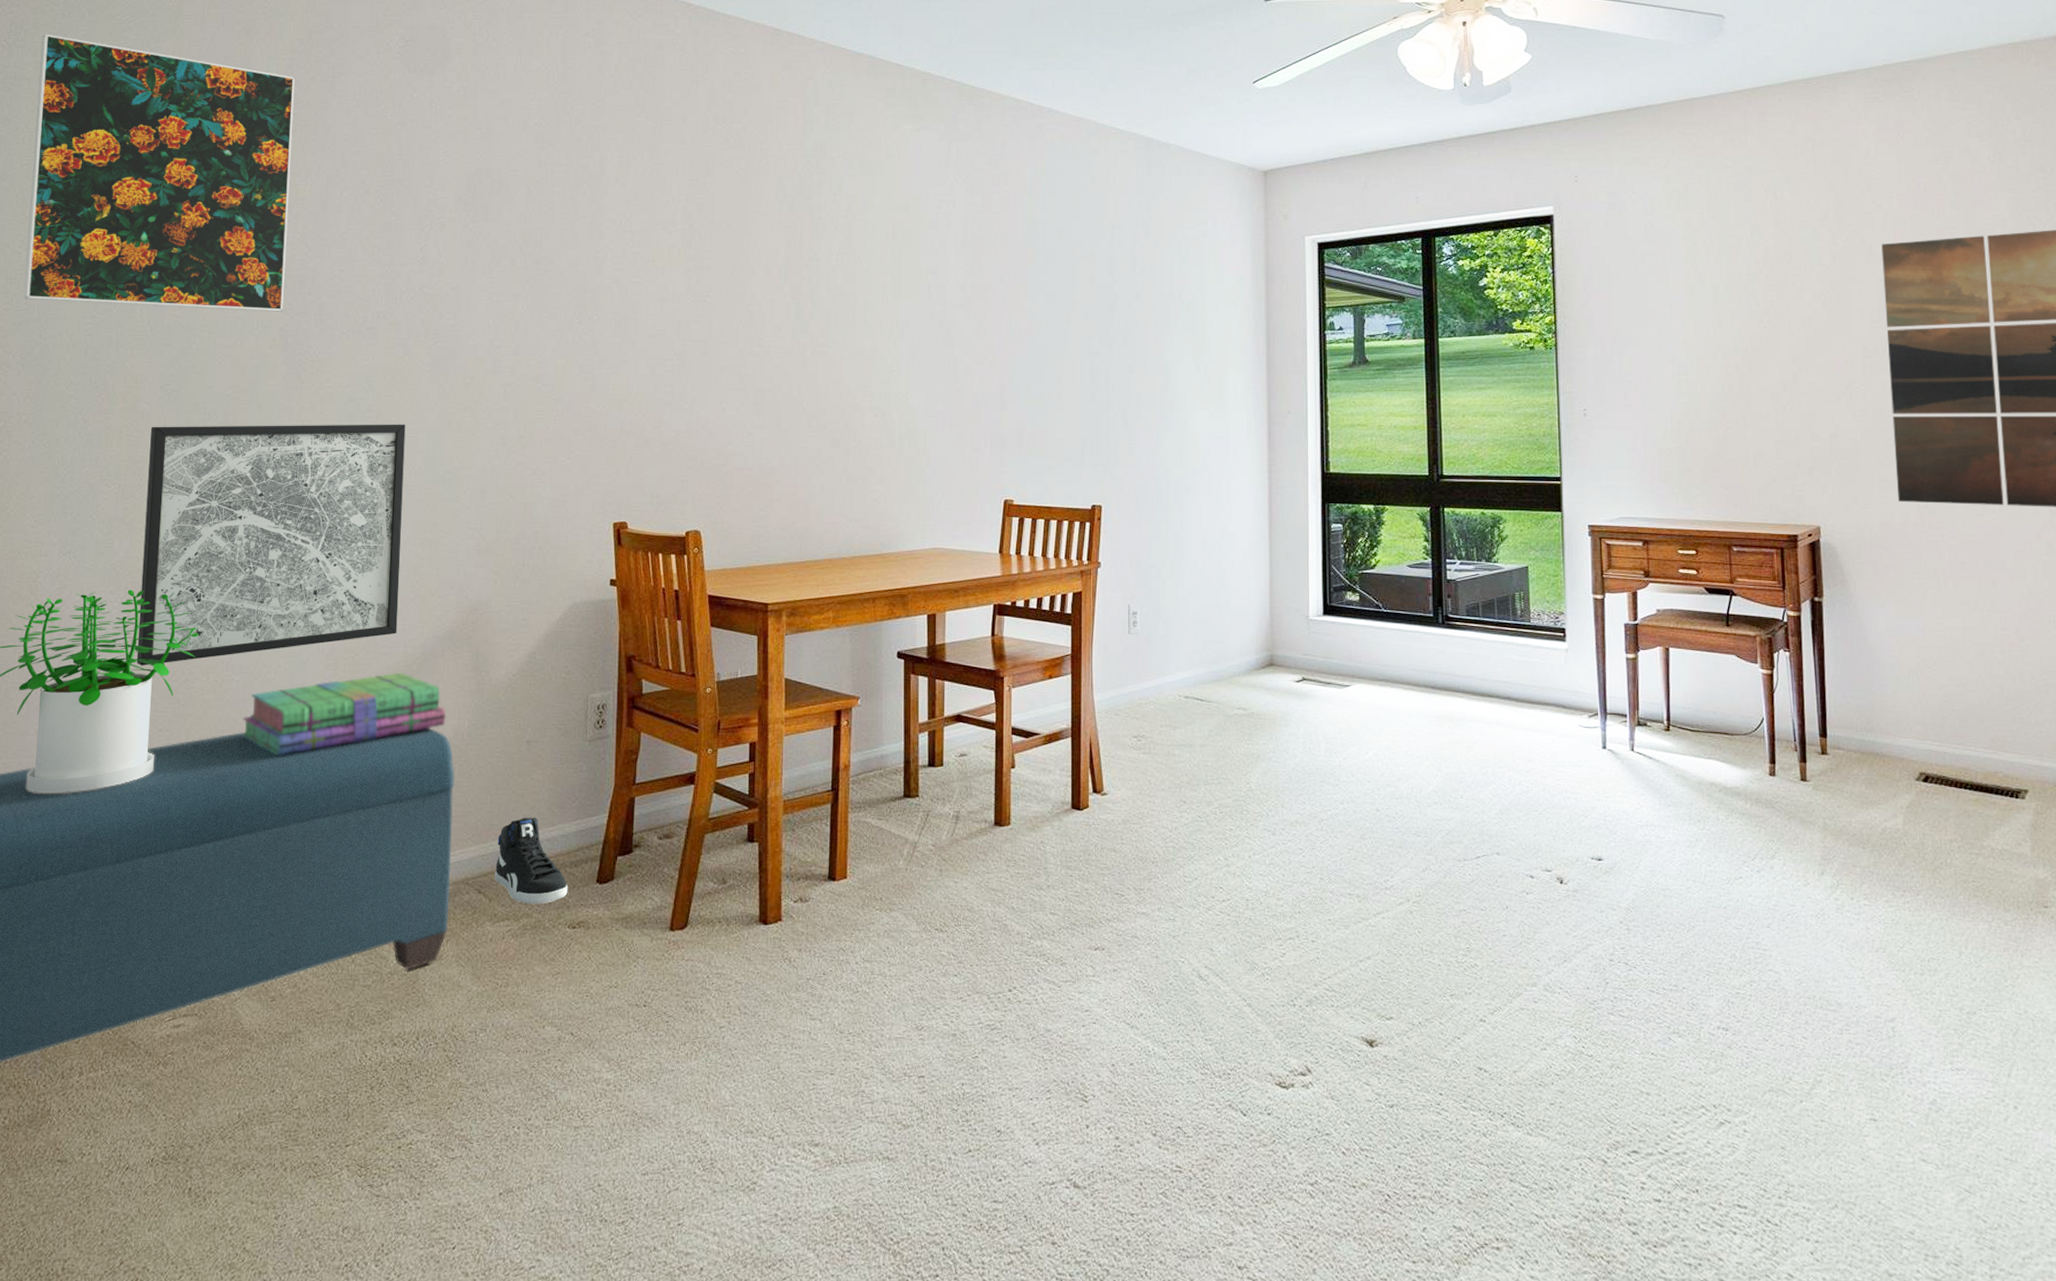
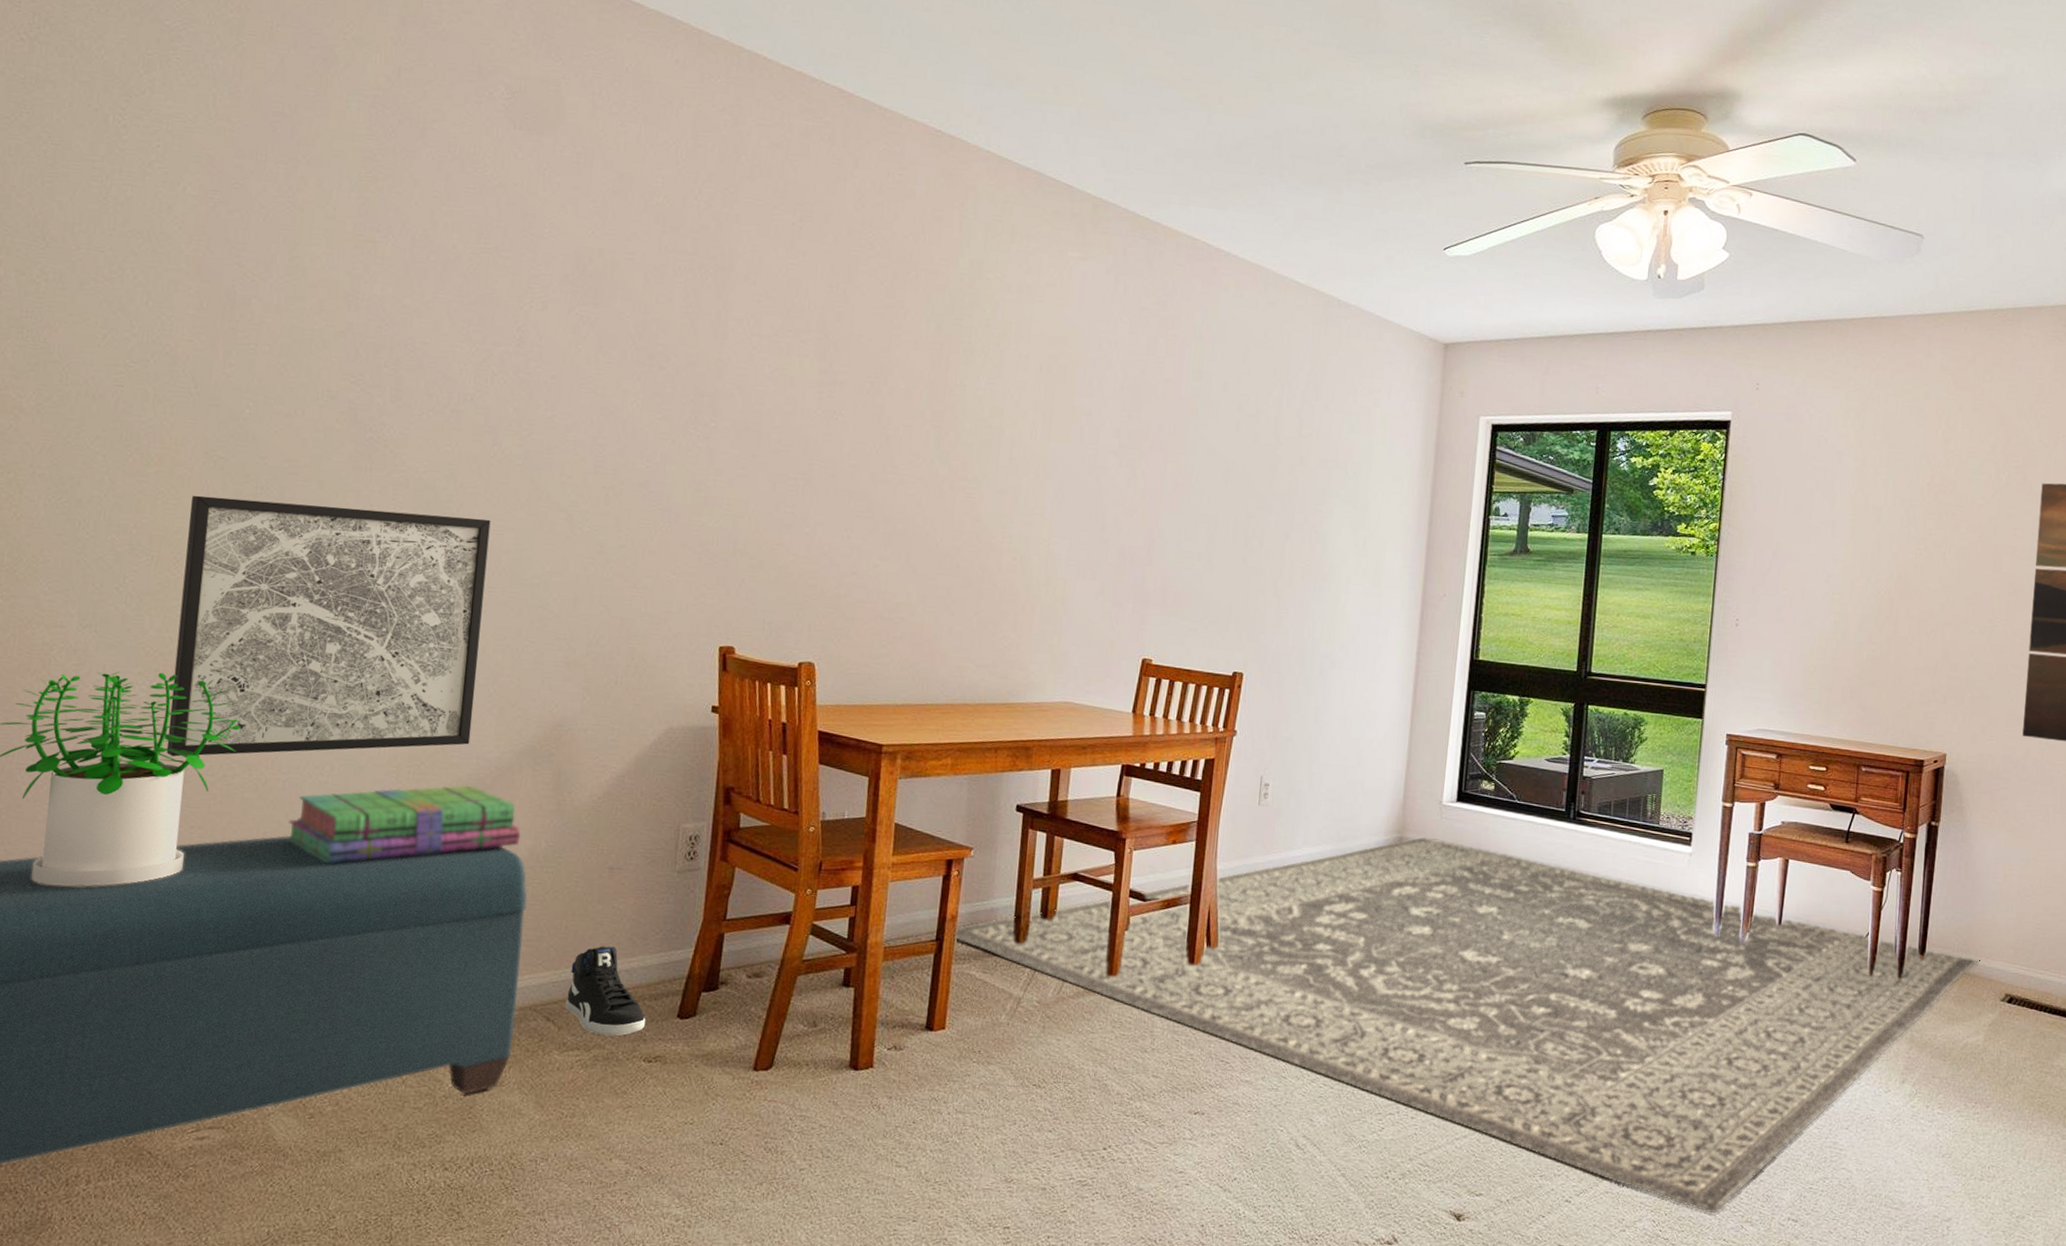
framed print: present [23,34,295,312] -> none [41,31,379,382]
rug: none [849,653,1887,1026] -> present [954,837,1980,1213]

